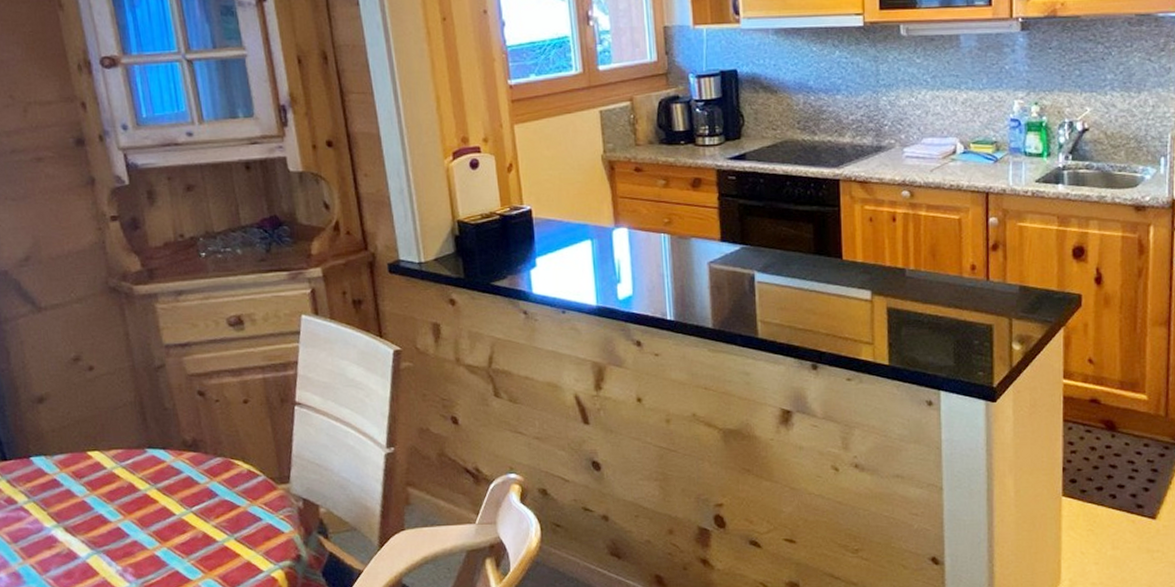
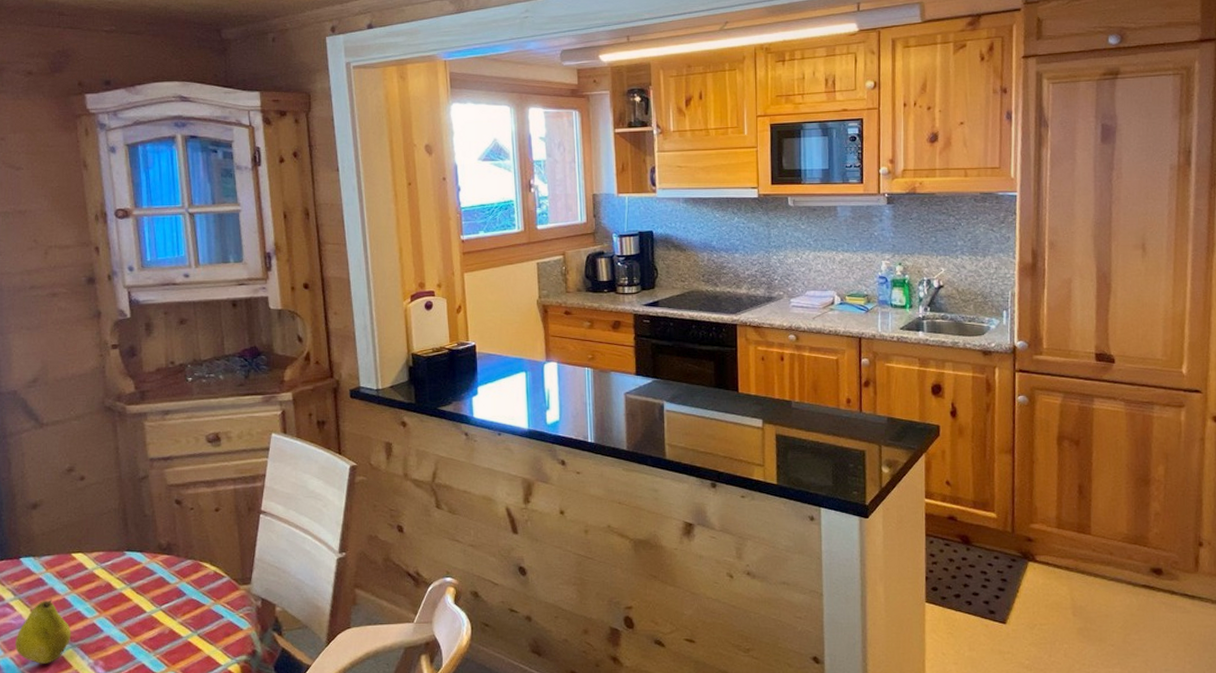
fruit: none [33,502,95,571] -> present [14,599,72,664]

